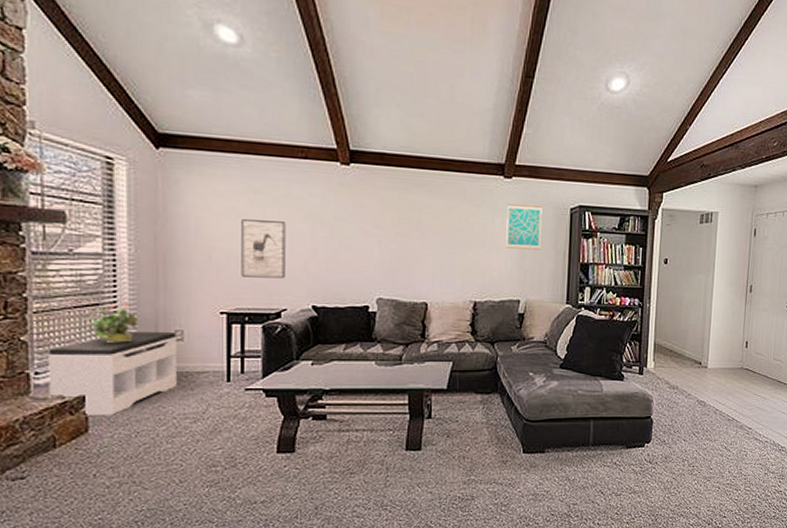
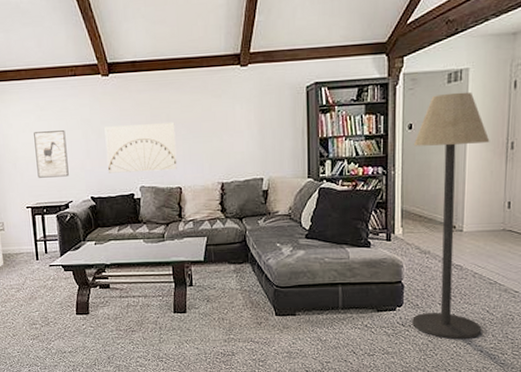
wall art: none [337,224,426,283] -> present [104,123,177,173]
wall art: present [505,204,542,250] -> none [245,88,279,132]
floor lamp: none [659,233,733,477] -> present [412,92,490,340]

